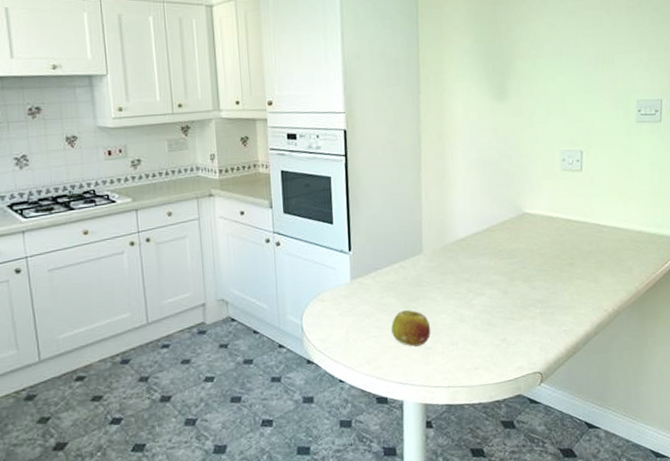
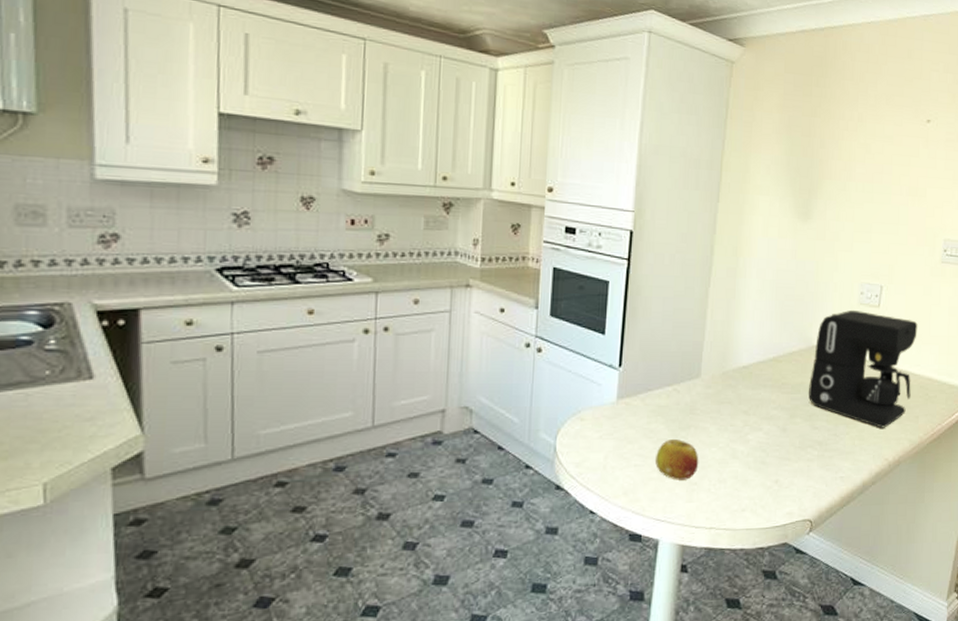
coffee maker: none [524,176,623,282] -> present [809,309,918,428]

